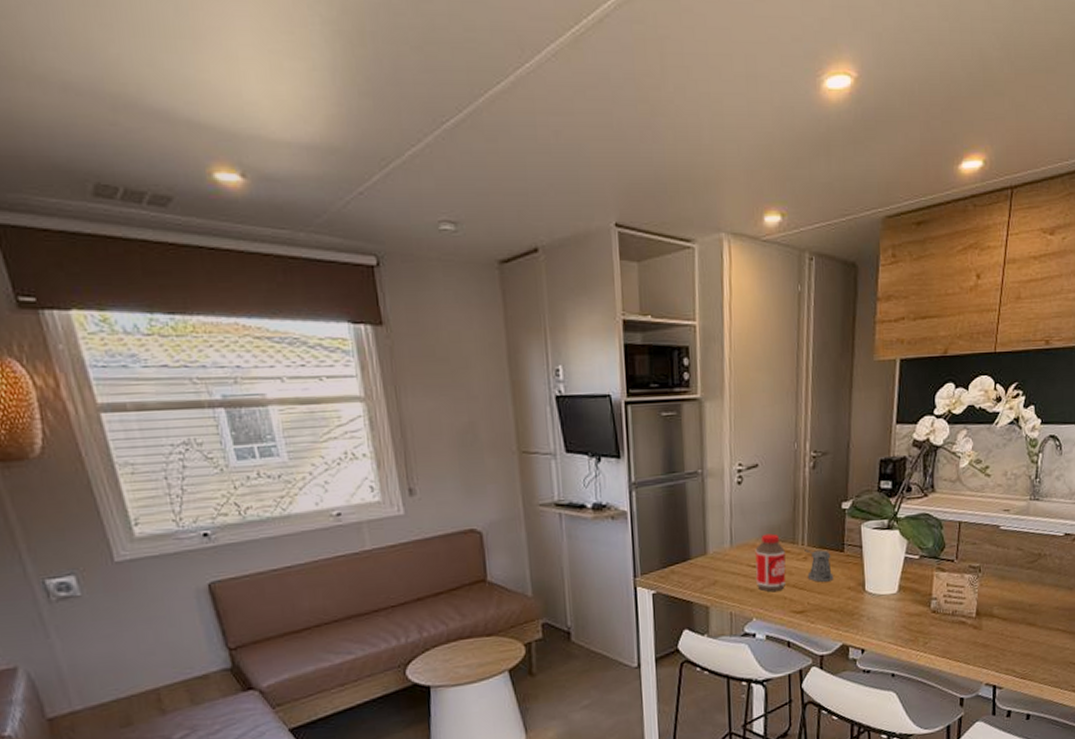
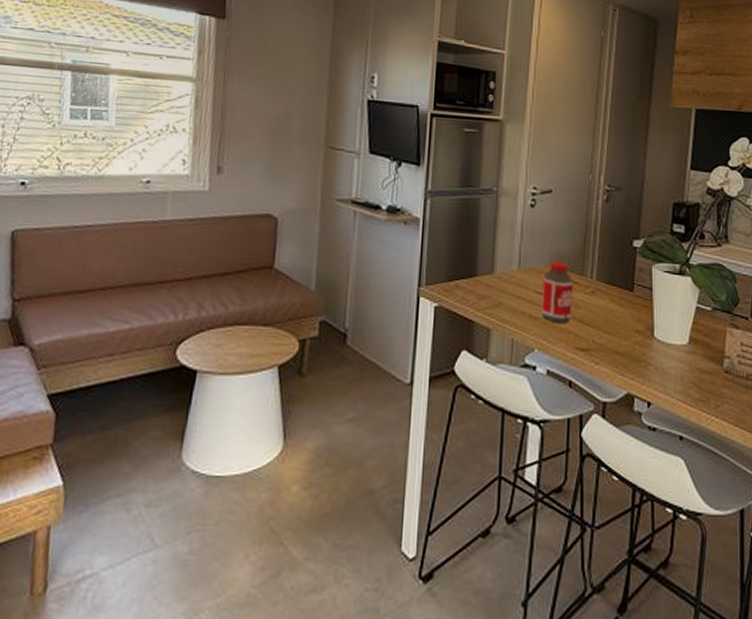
pepper shaker: present [805,549,834,582] -> none [593,284,621,321]

